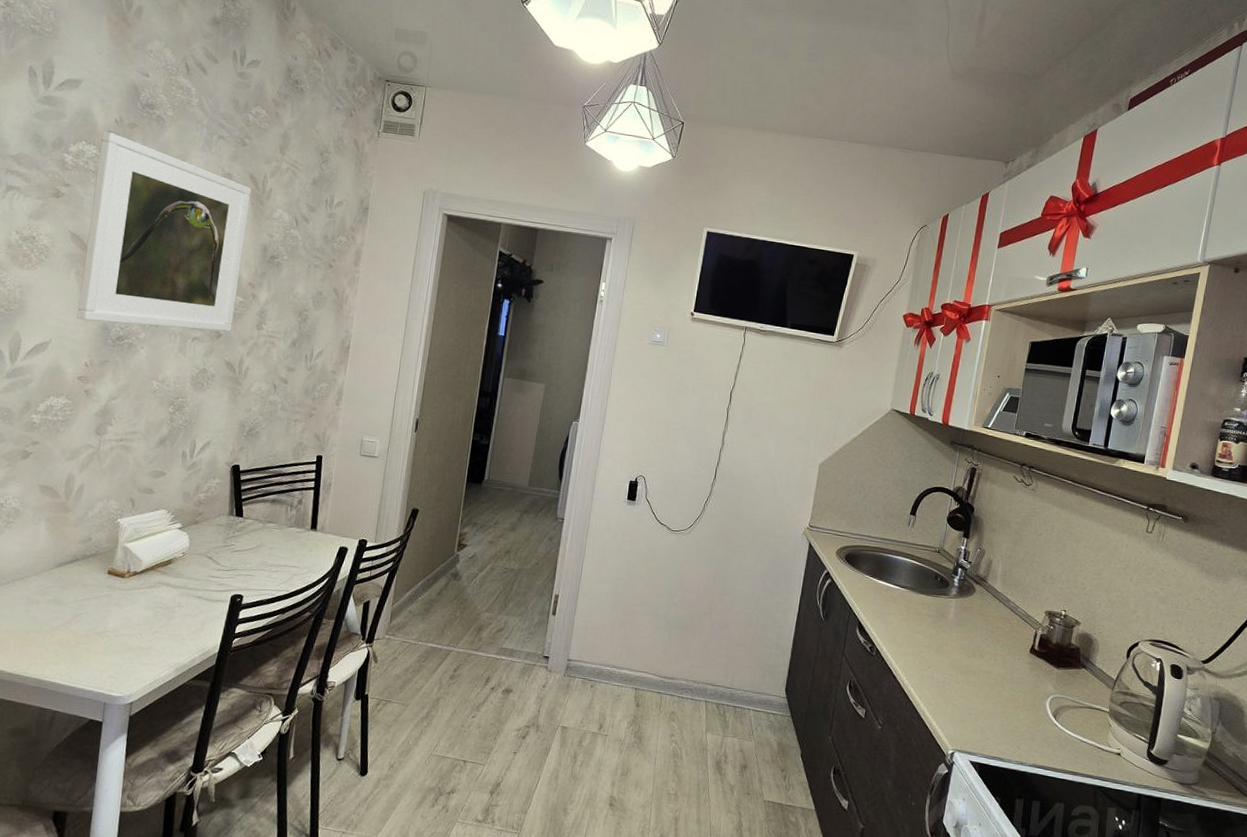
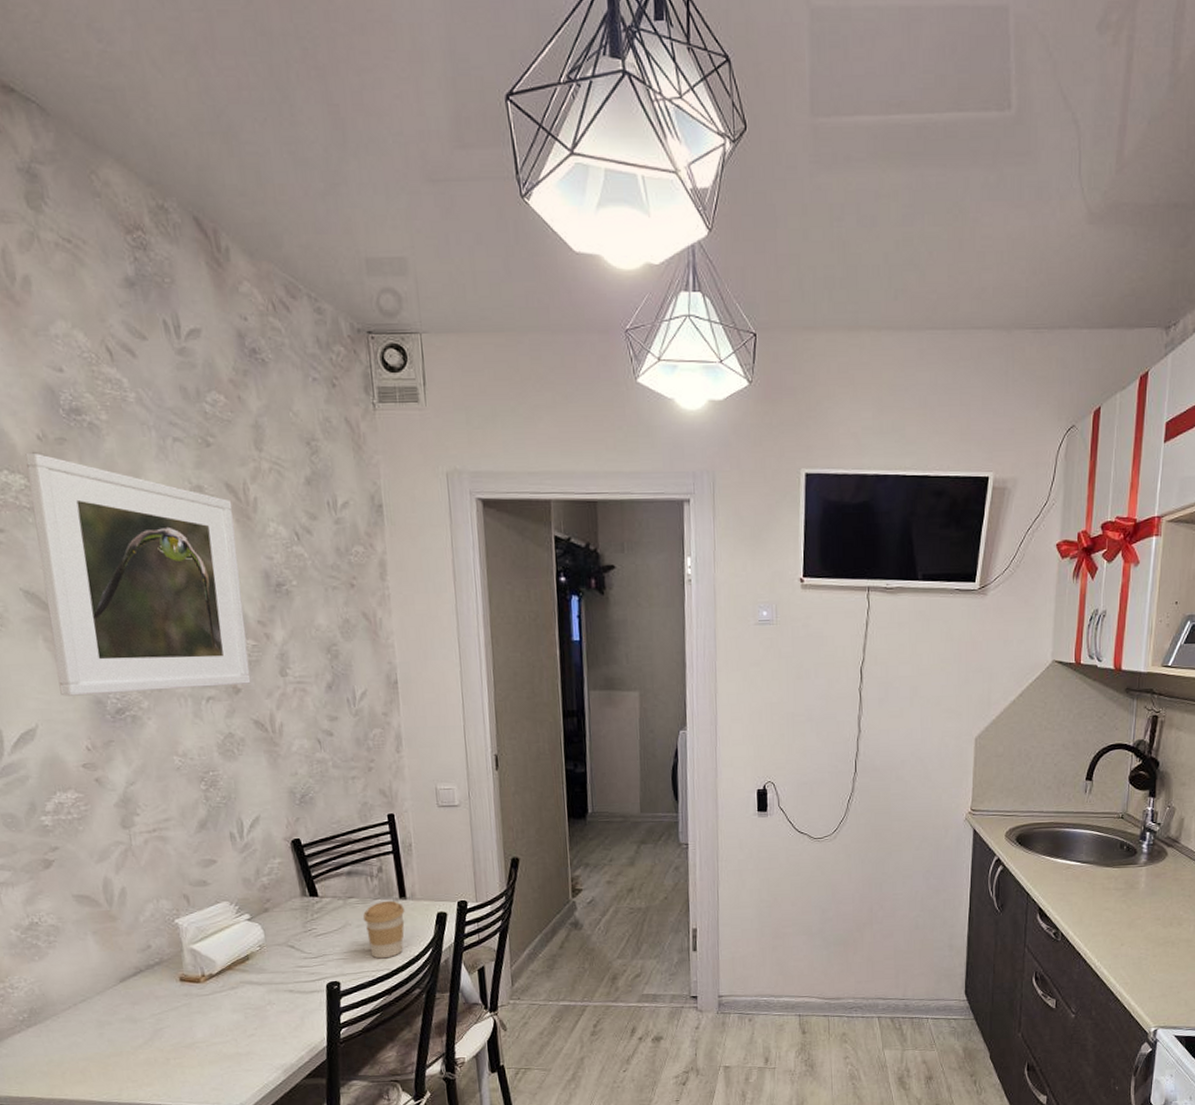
coffee cup: none [275,529,313,581] -> present [363,900,405,959]

